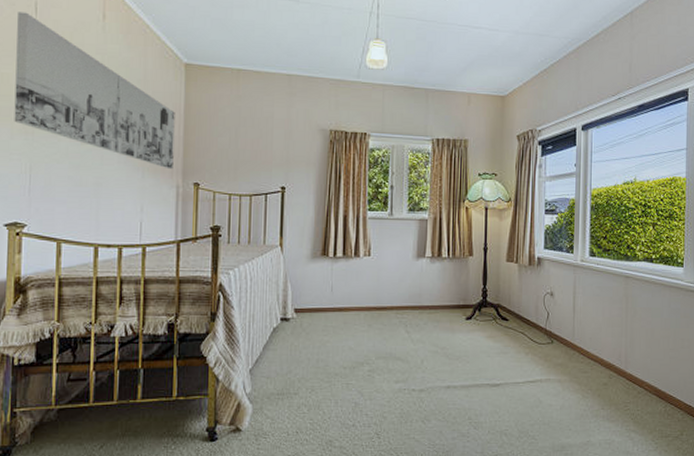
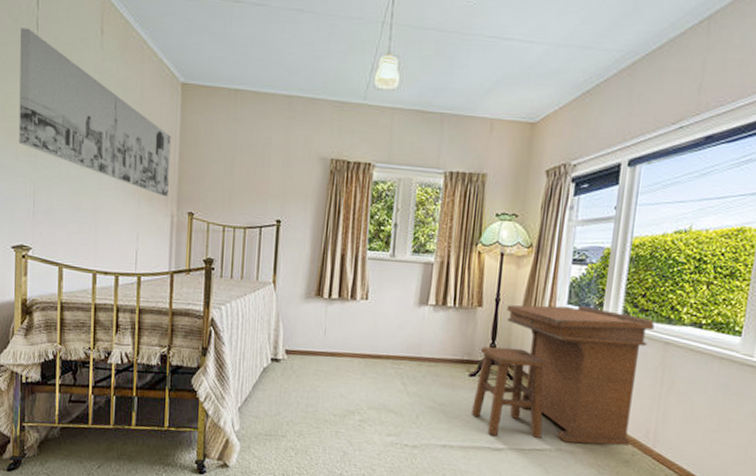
desk: none [471,249,616,373] -> present [472,304,655,446]

